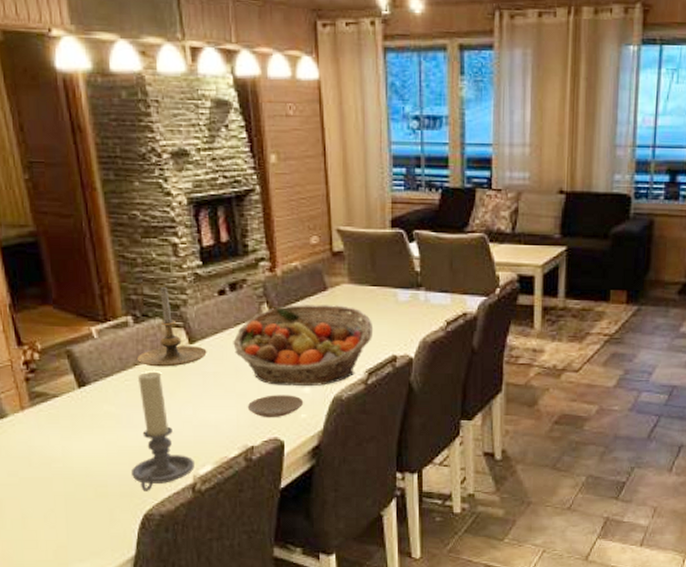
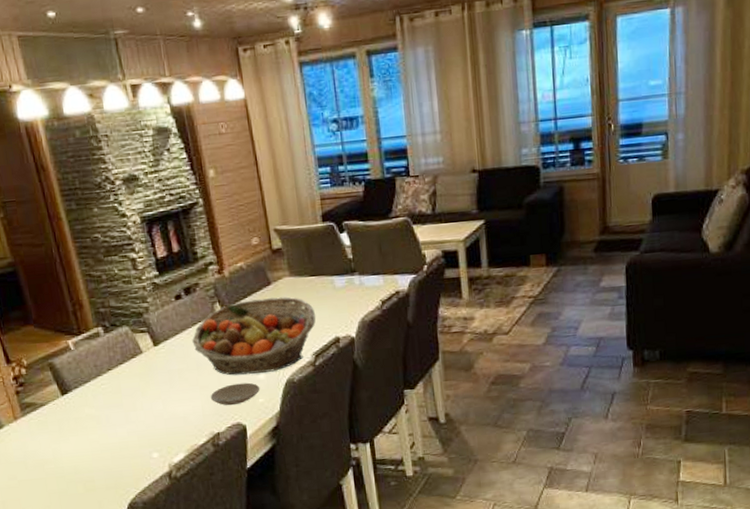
candle holder: present [130,372,194,491] -> none [112,374,169,483]
candle holder: present [138,286,207,367] -> none [110,297,170,370]

